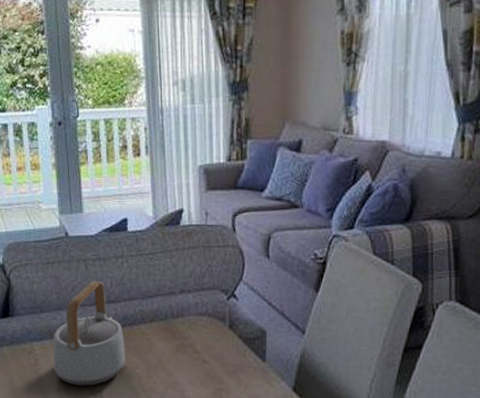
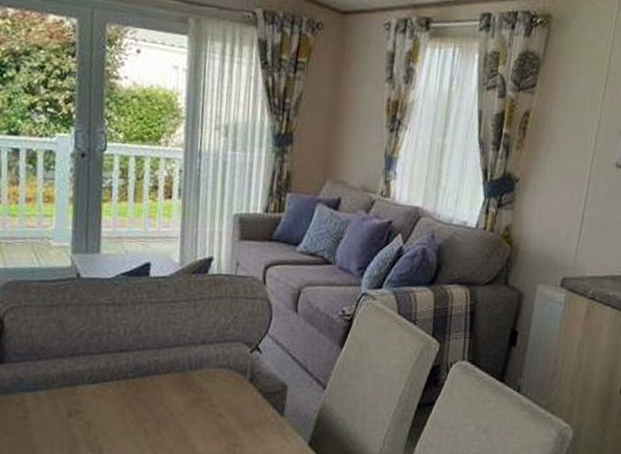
teapot: present [53,281,126,386] -> none [47,327,134,442]

